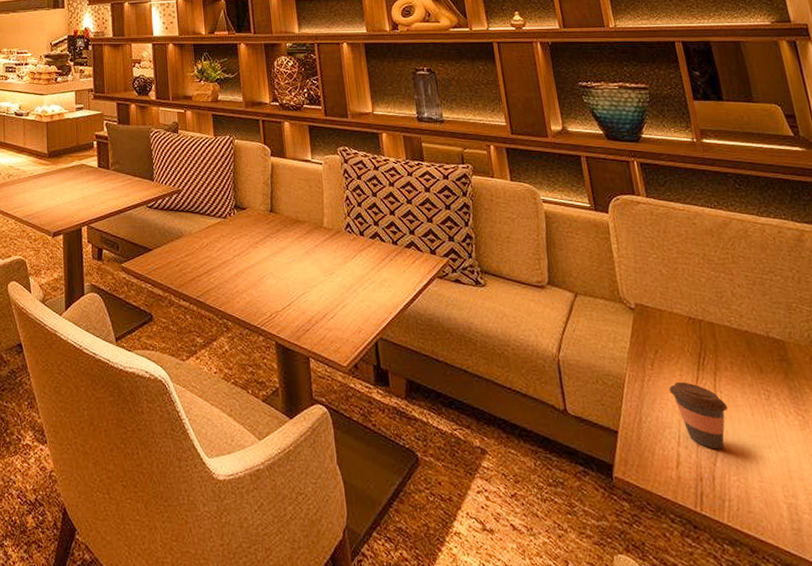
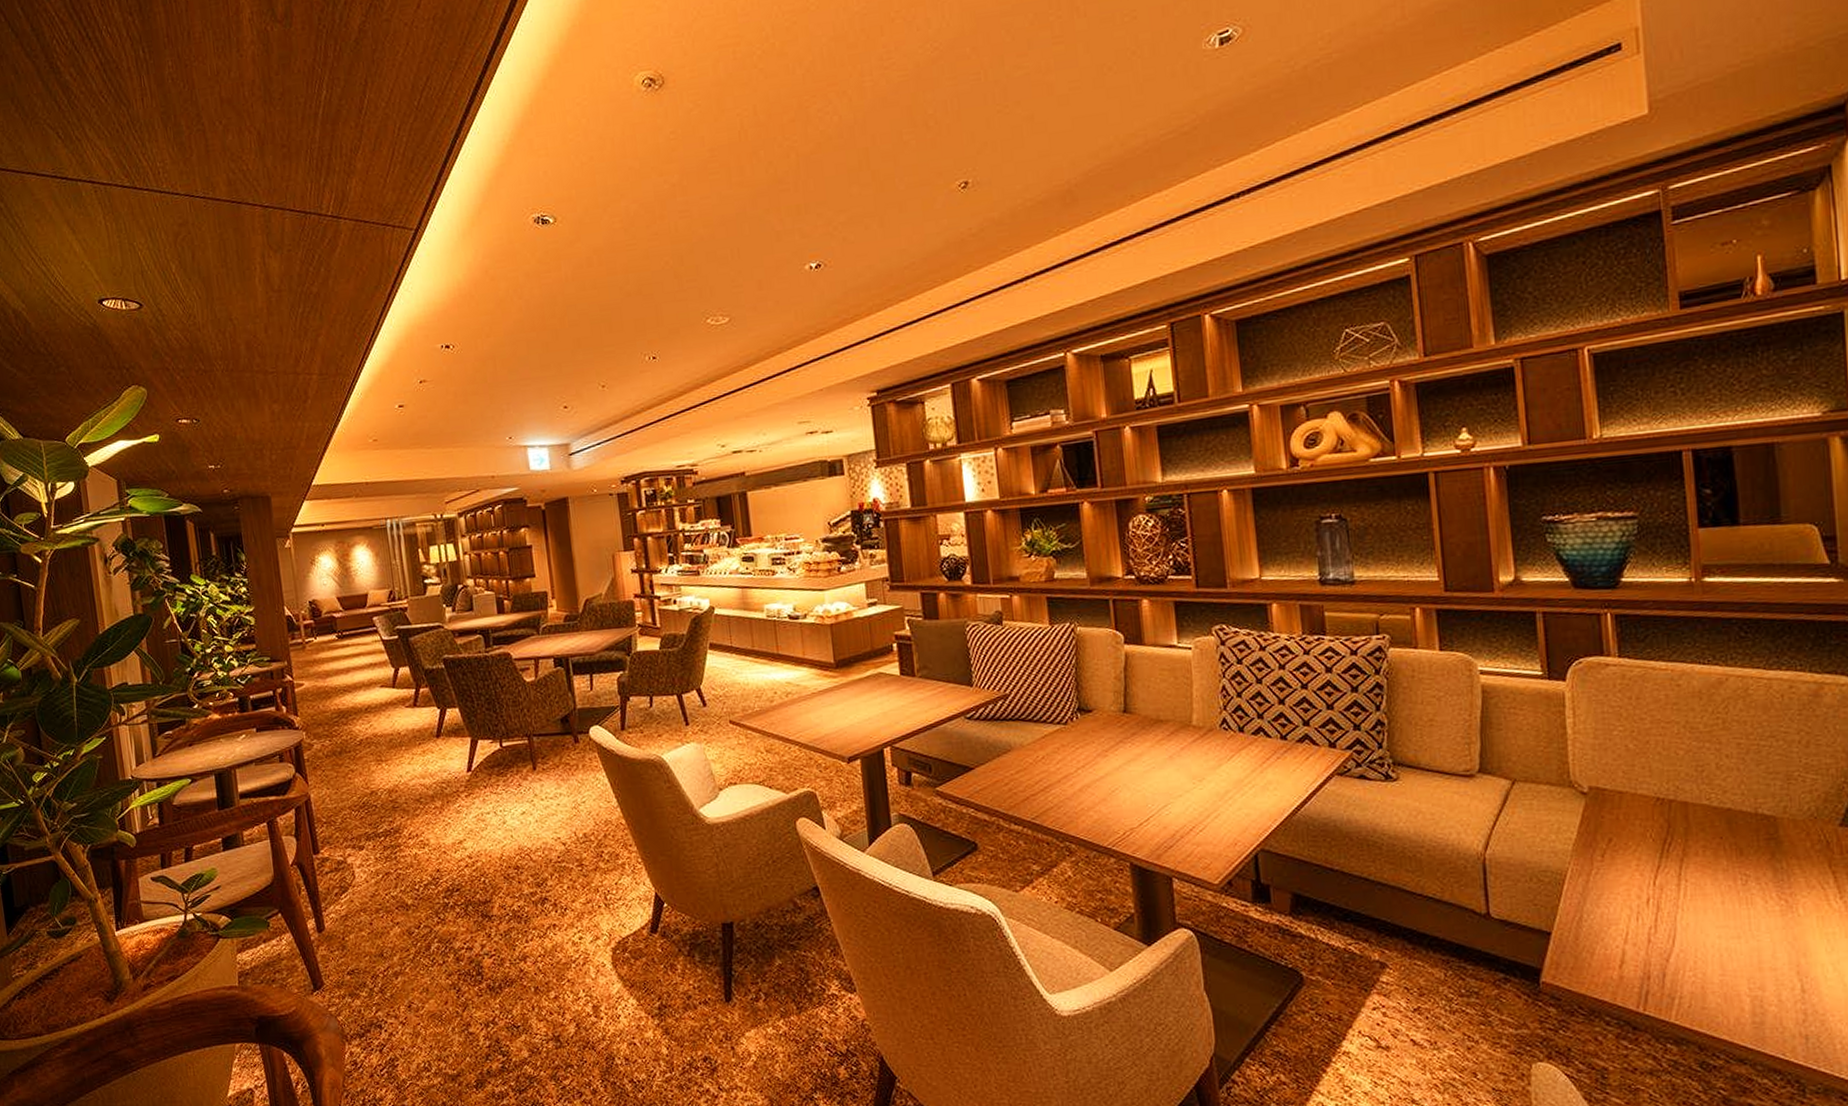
coffee cup: present [669,381,728,450] -> none [1621,872,1693,945]

